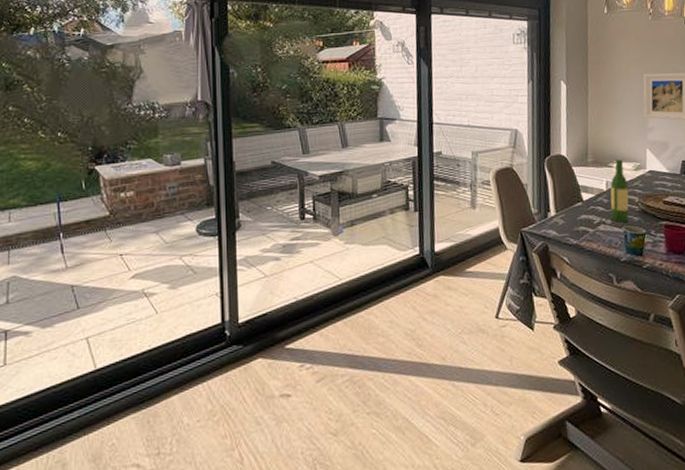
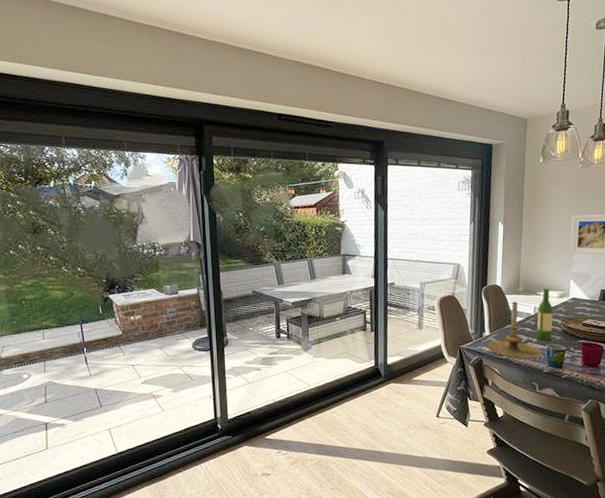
candle holder: none [553,174,617,245] -> present [487,301,541,359]

